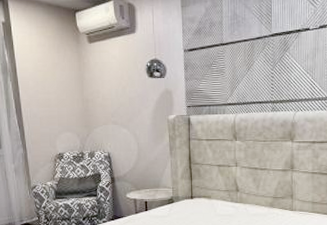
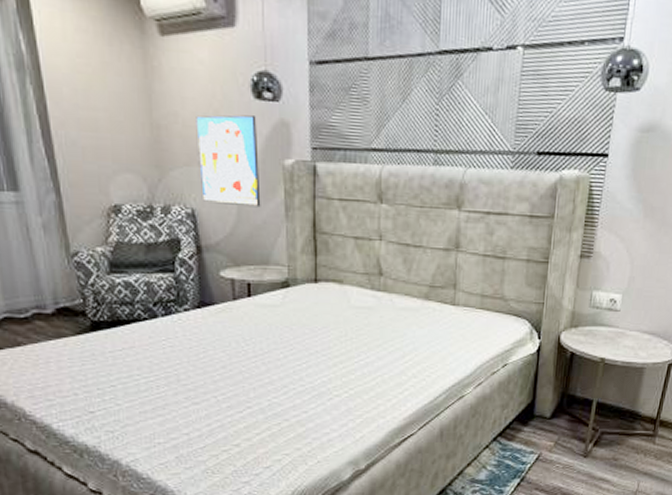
wall art: none [111,88,154,149] -> present [196,114,261,208]

